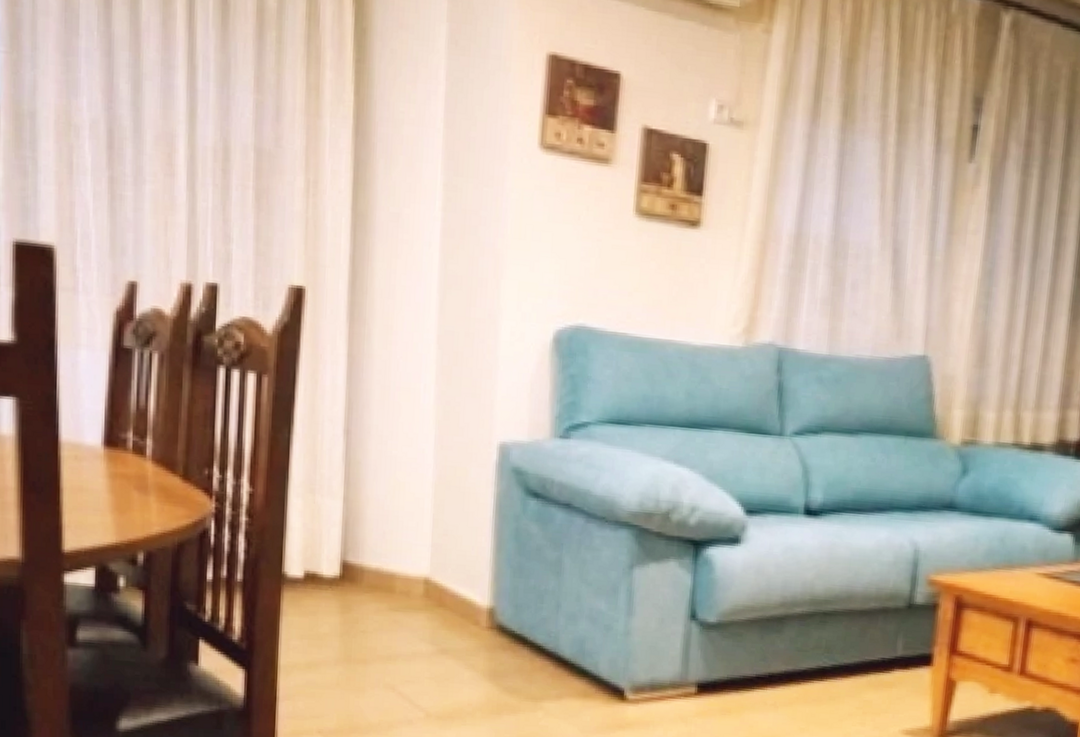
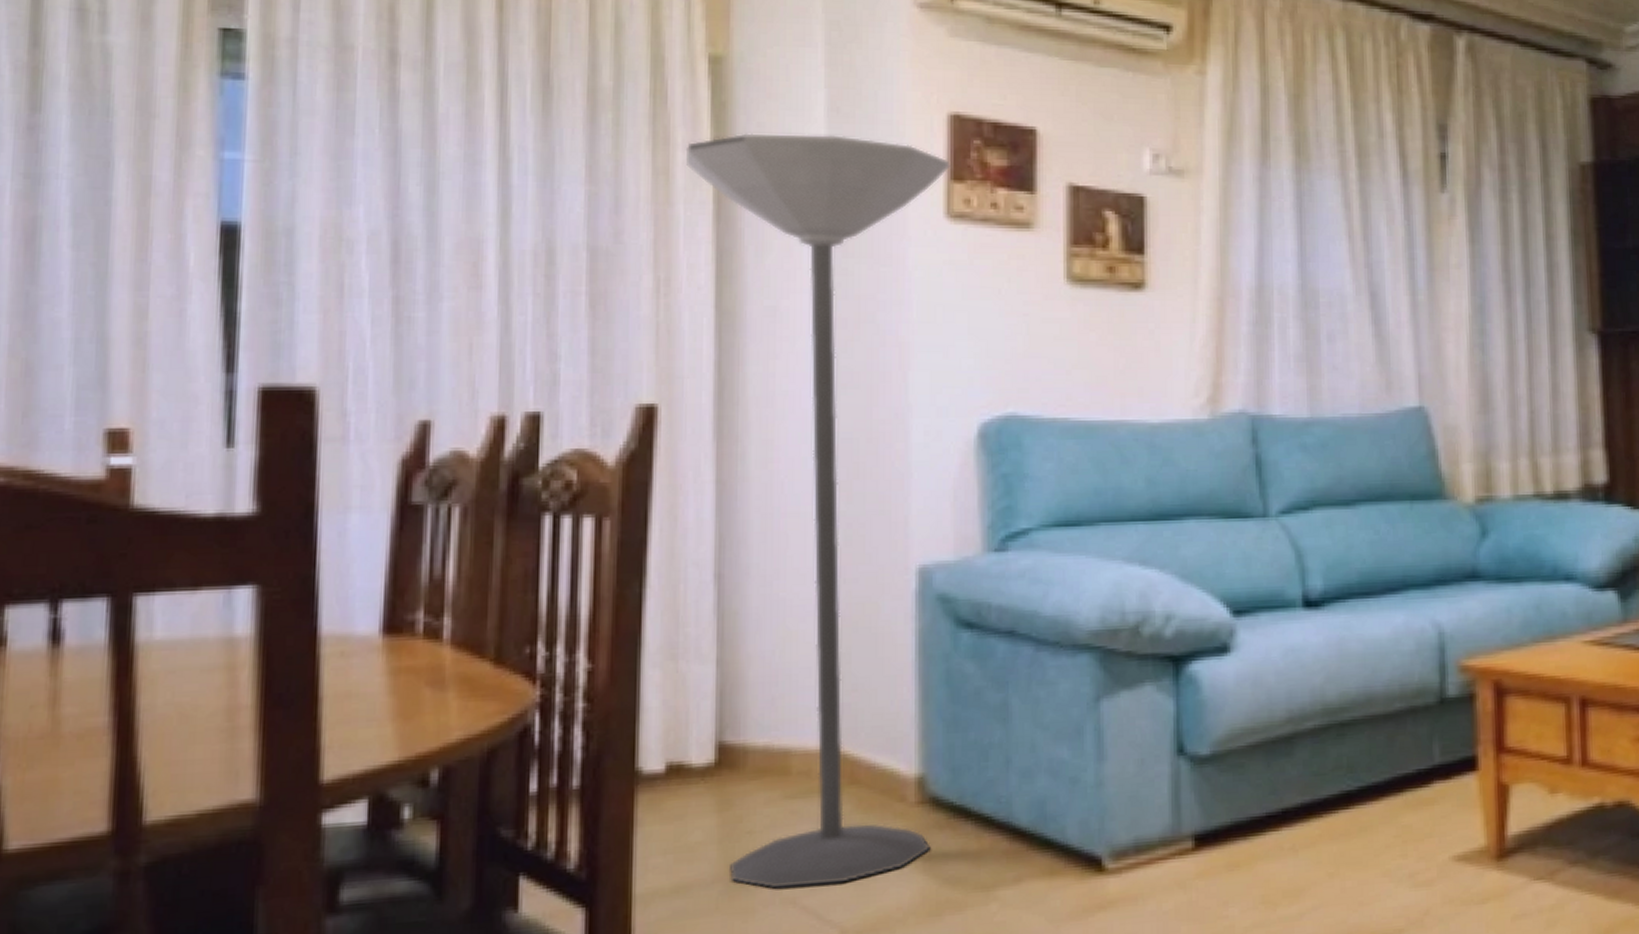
floor lamp: none [332,58,546,680] -> present [685,133,951,889]

